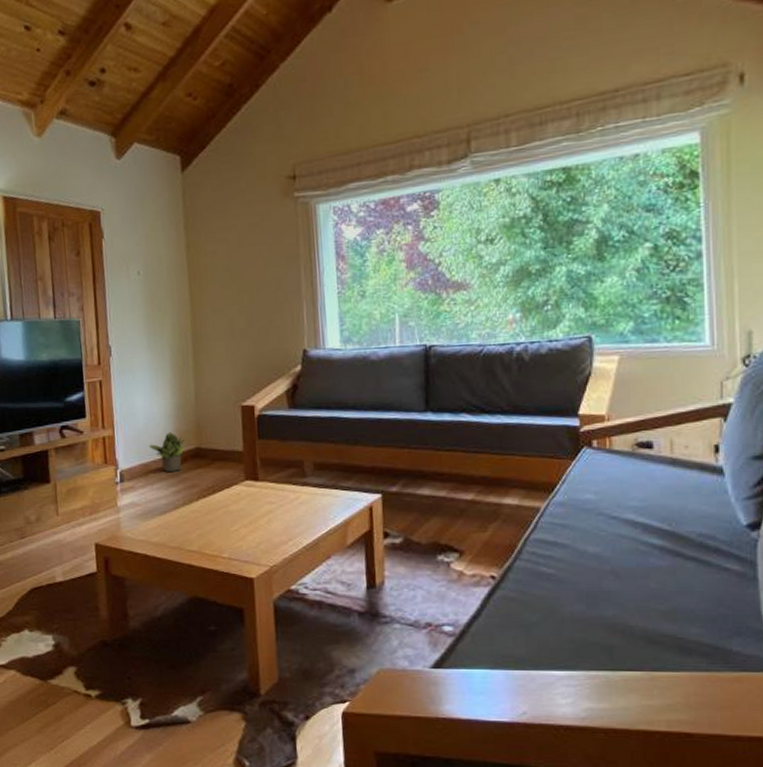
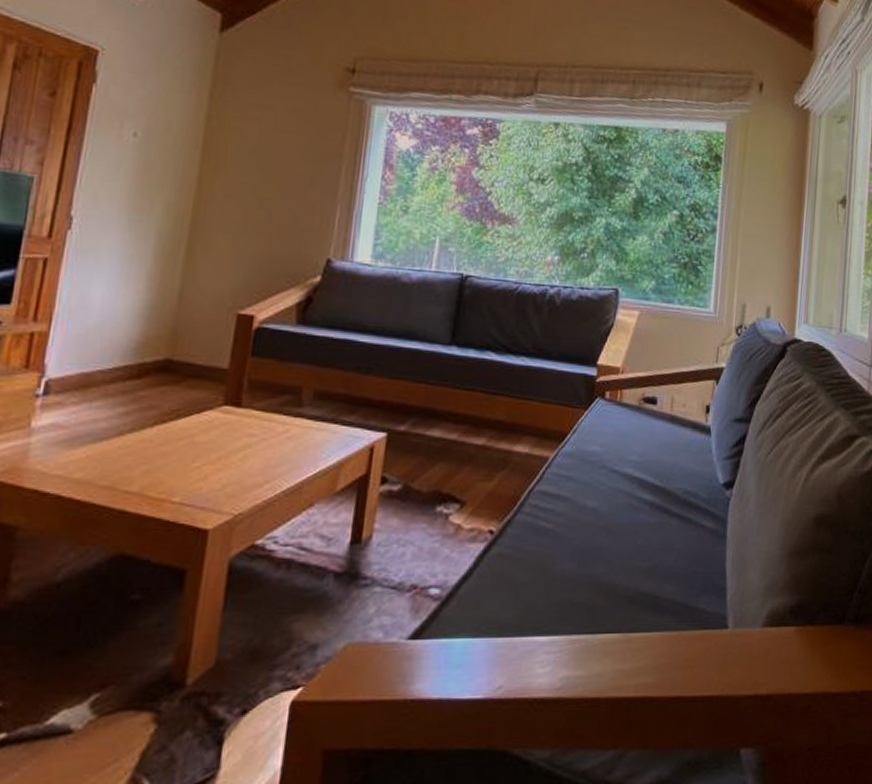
potted plant: present [148,431,186,472] -> none [97,335,153,387]

